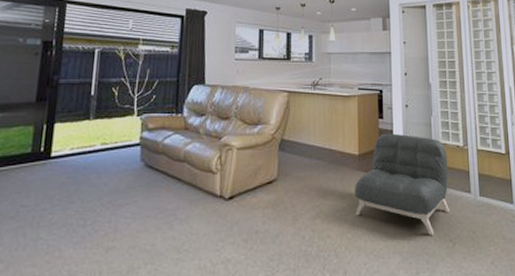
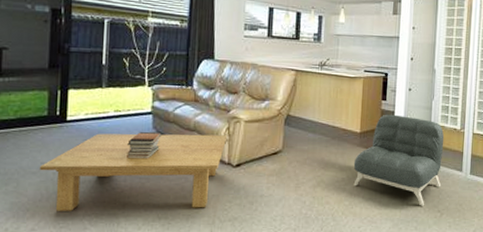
coffee table: none [19,165,219,261] -> present [40,133,228,211]
book stack: none [112,164,150,197] -> present [127,131,162,160]

